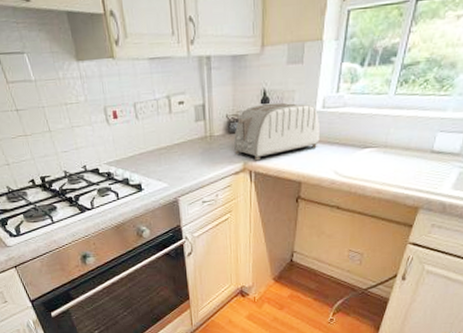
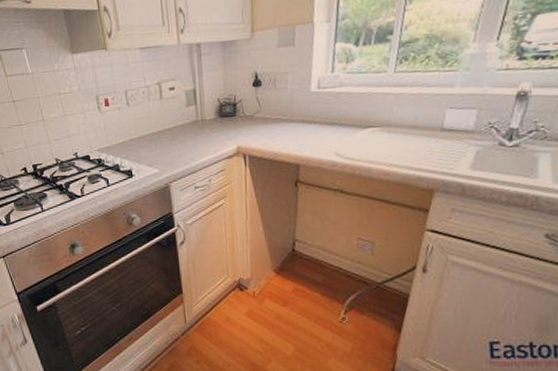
toaster: present [233,102,320,161] -> none [225,84,317,144]

